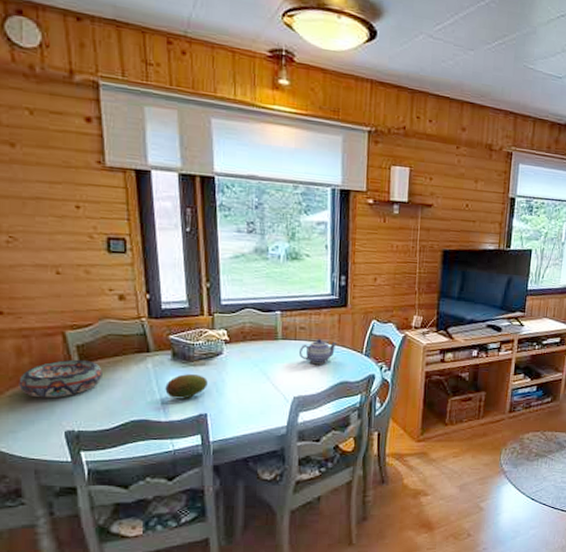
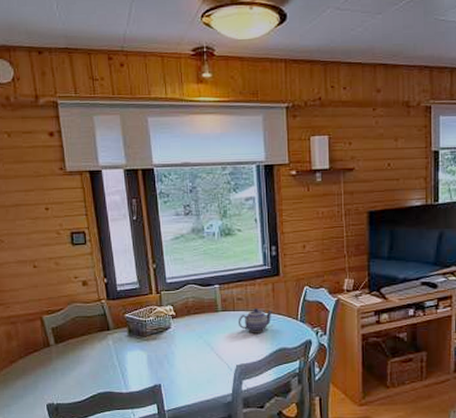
decorative bowl: present [19,359,102,398] -> none [10,340,73,376]
fruit: present [165,374,208,399] -> none [124,348,160,372]

